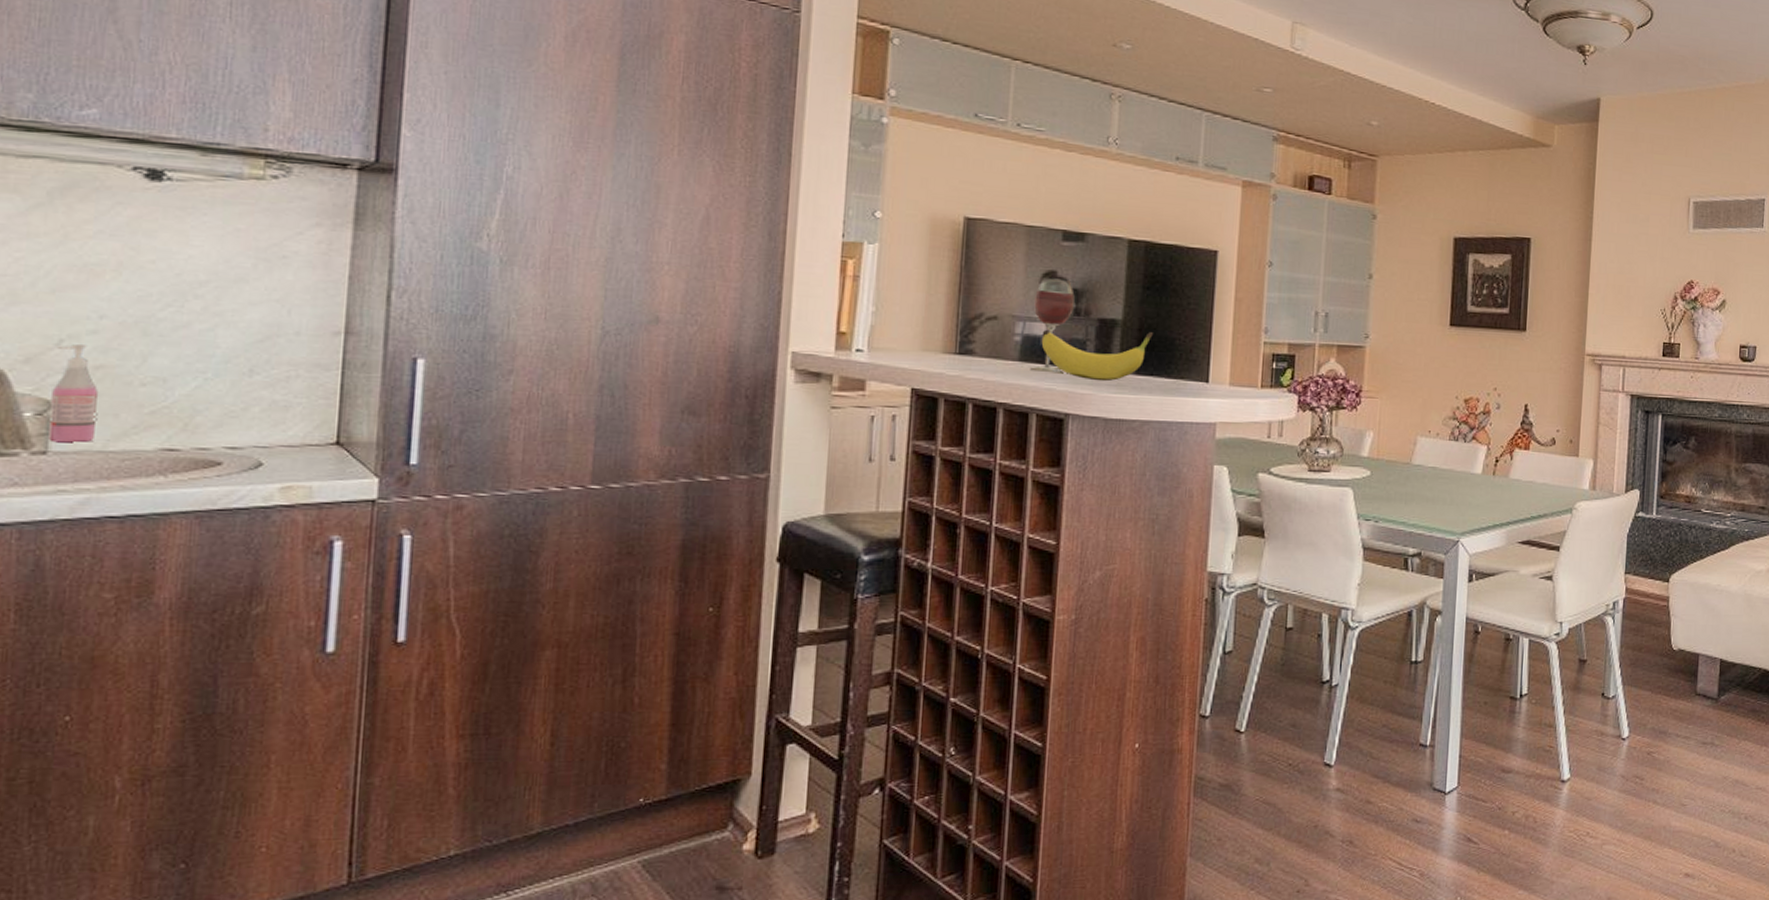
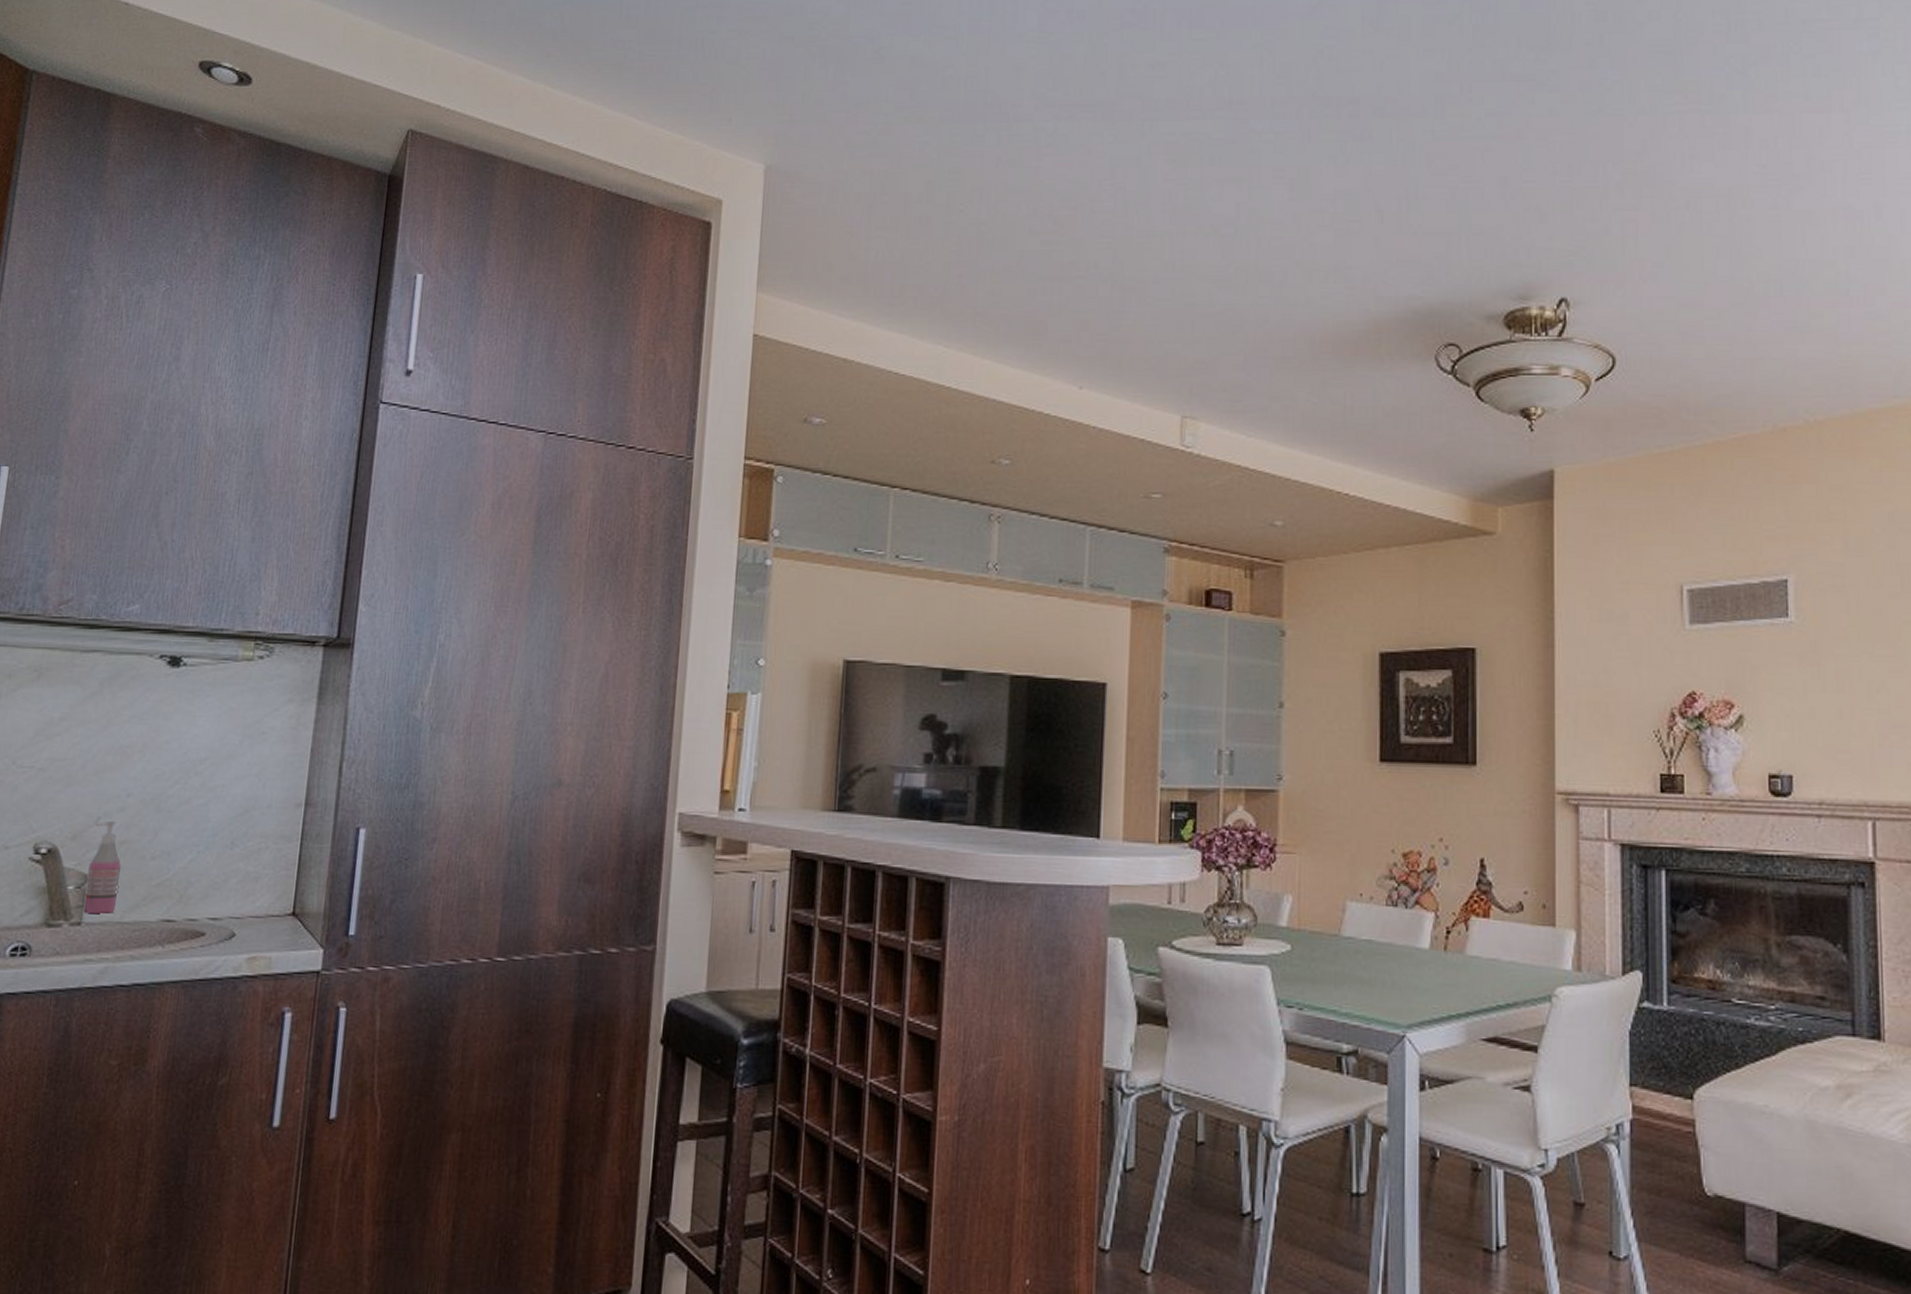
wineglass: present [1030,278,1075,374] -> none [909,723,955,831]
fruit: present [1041,329,1153,382] -> none [920,780,1038,839]

